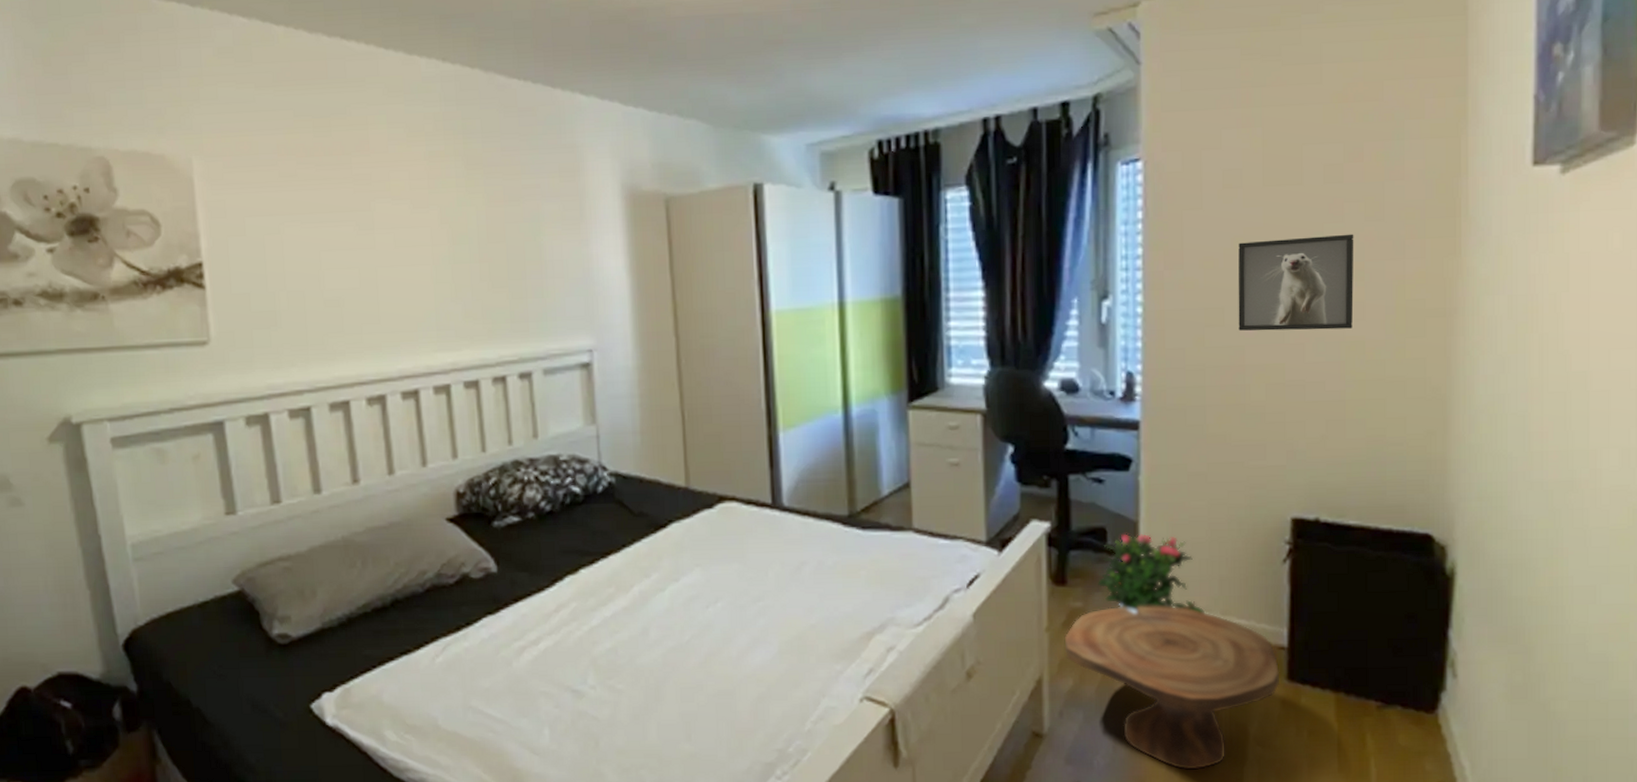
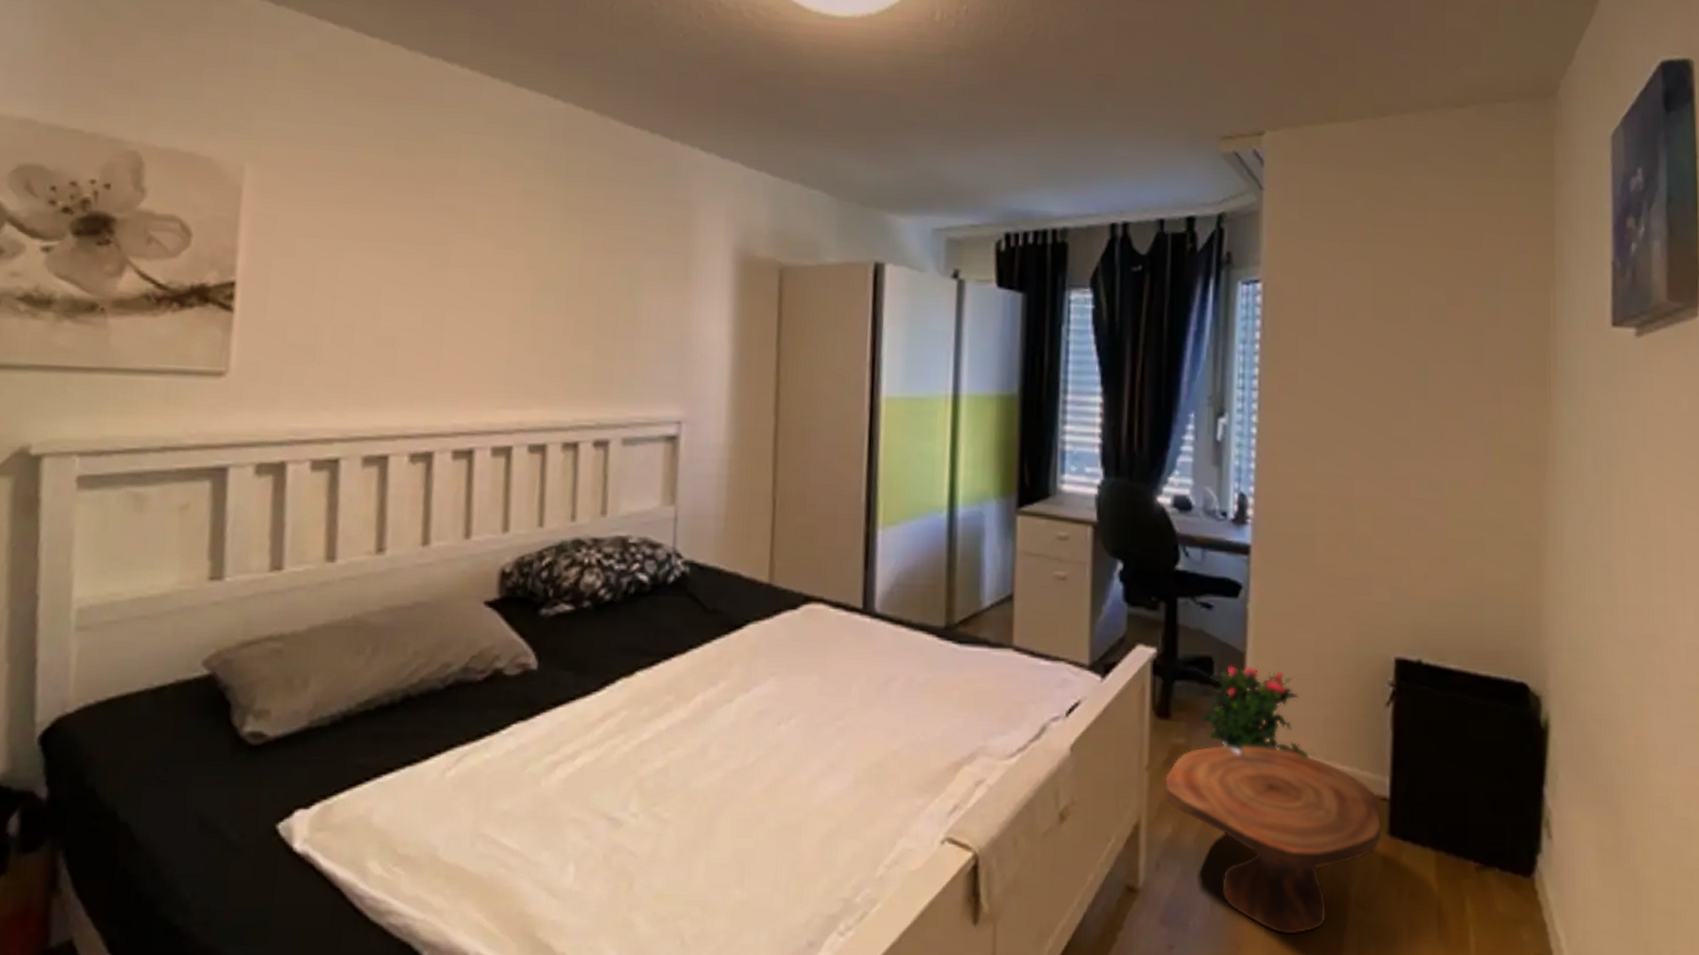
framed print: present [1238,234,1354,331] -> none [1348,372,1456,467]

